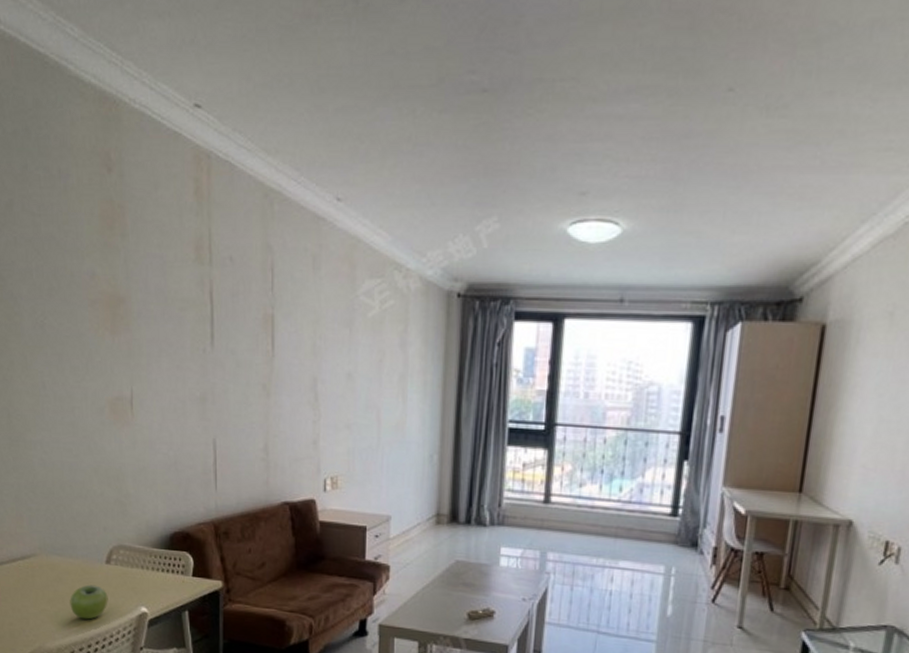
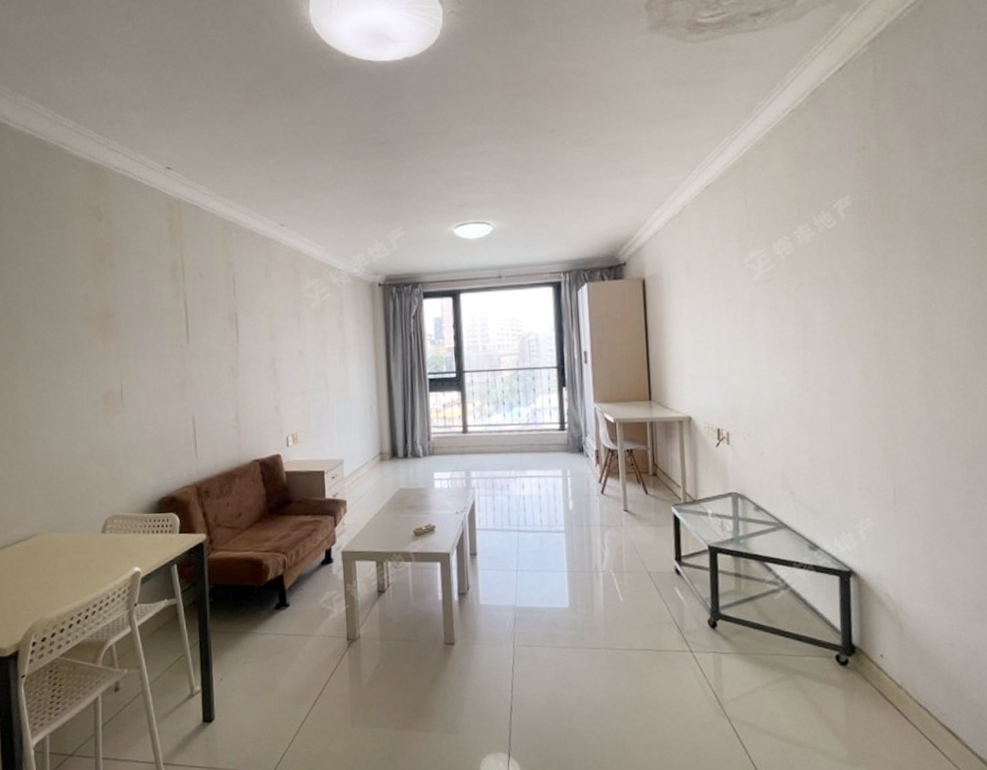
fruit: present [70,584,108,620] -> none [69,554,104,586]

